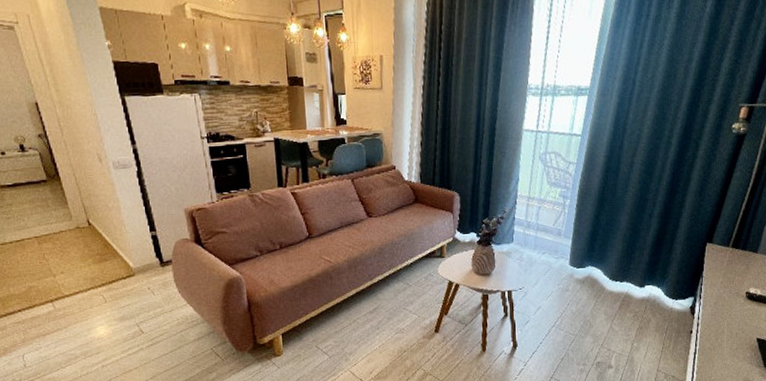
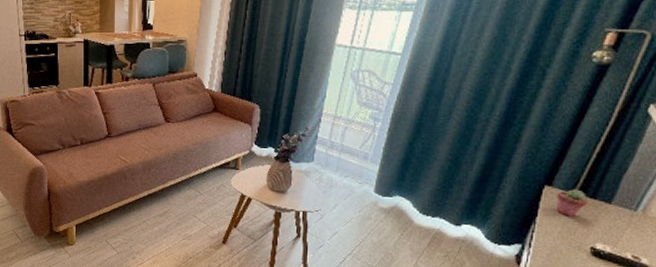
potted succulent: none [716,243,741,268] -> present [555,189,589,217]

